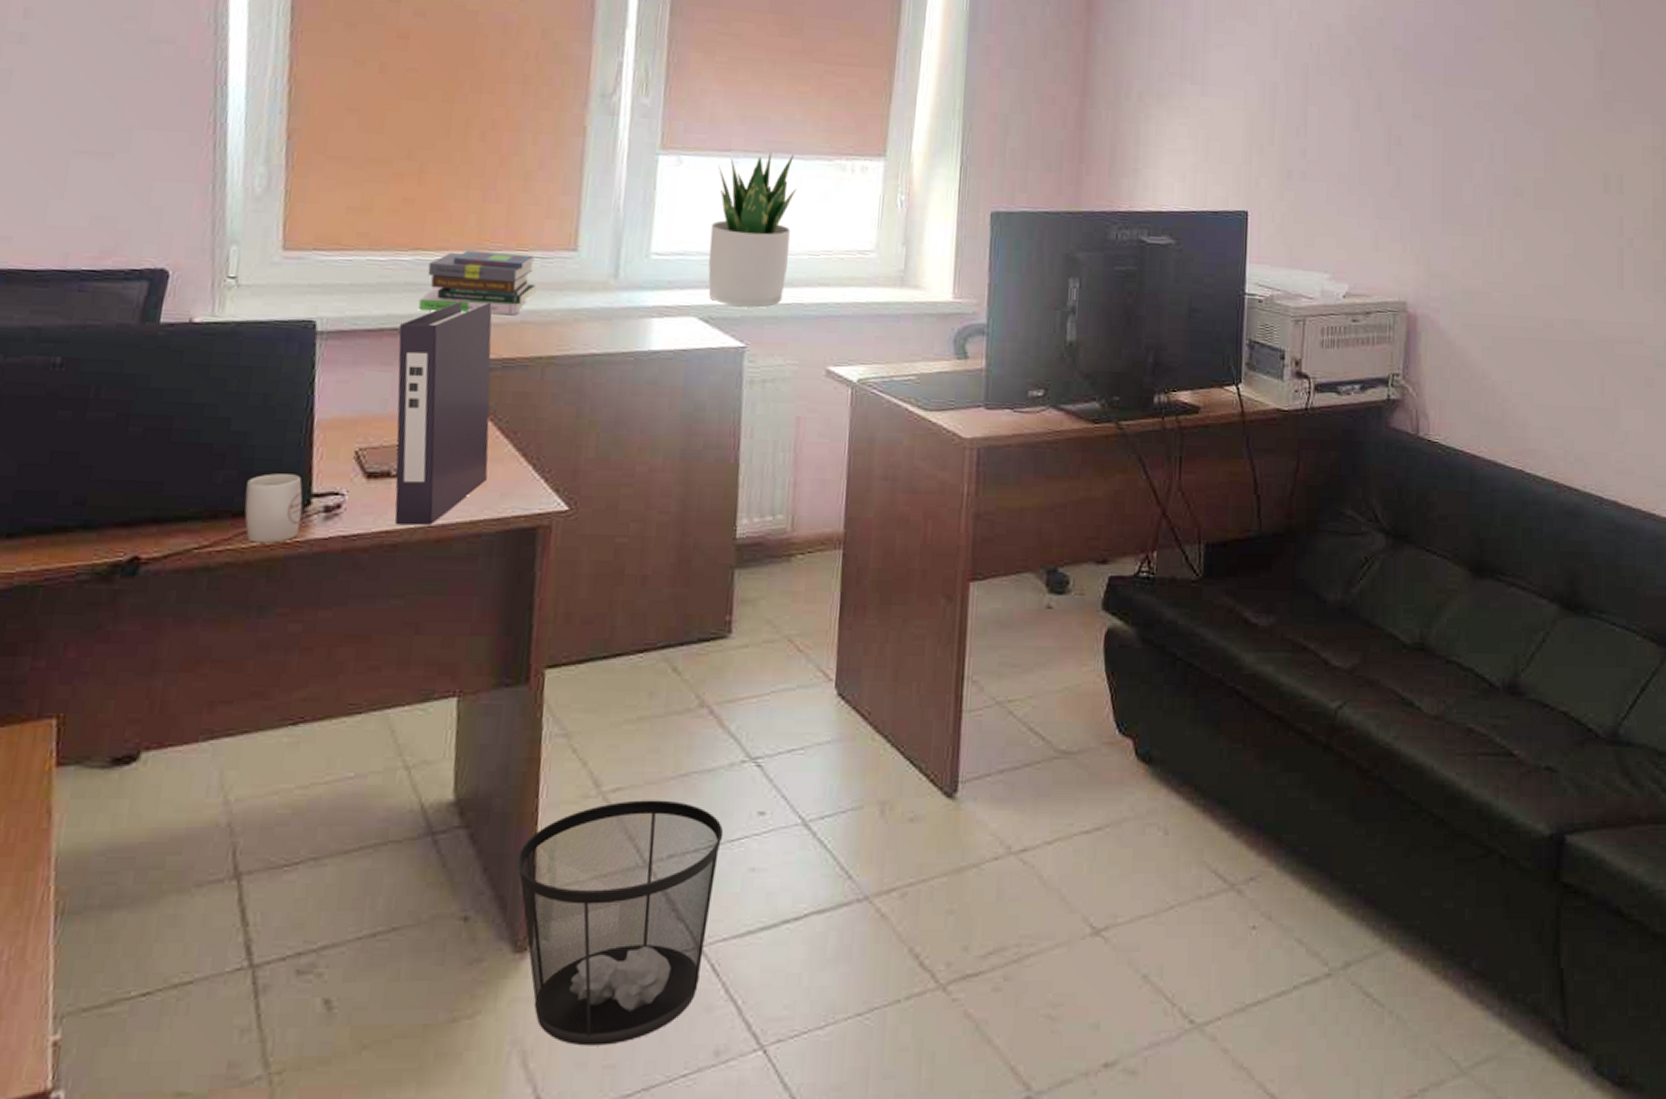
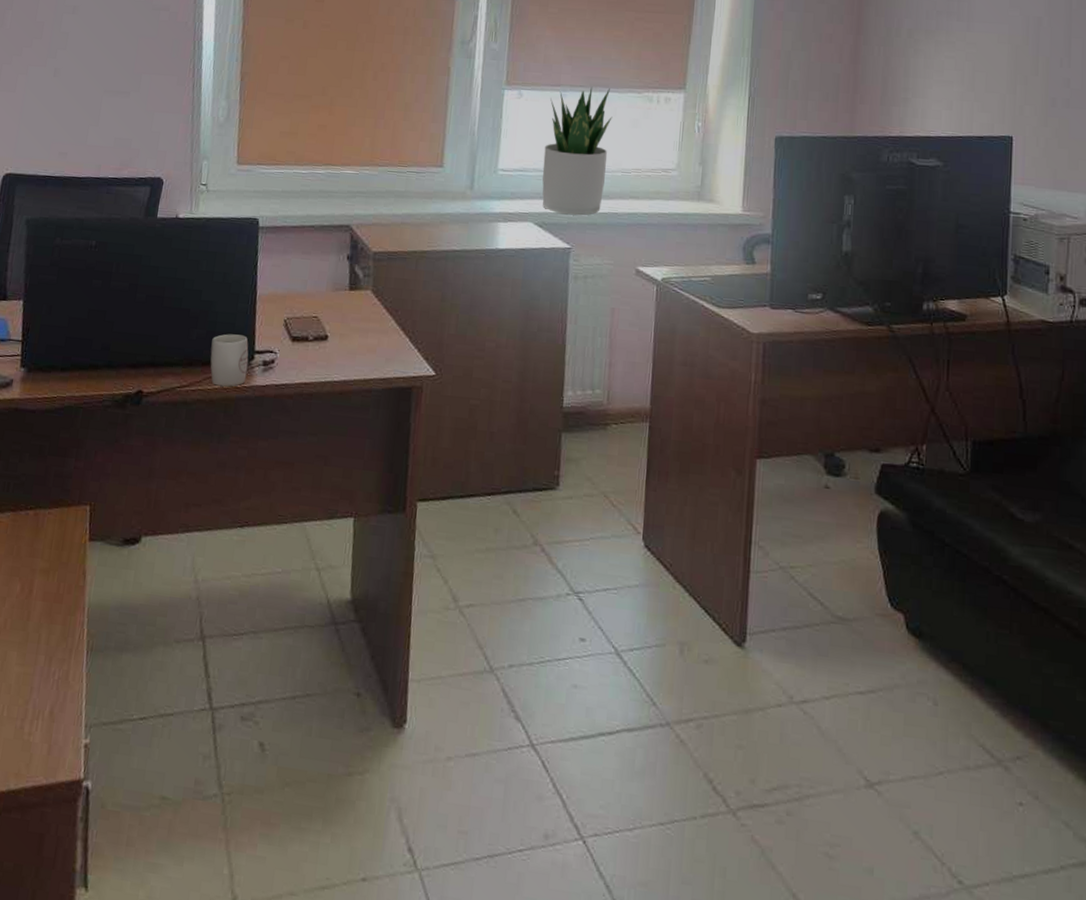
binder: present [394,300,493,526] -> none [311,205,381,381]
books: present [418,250,536,315] -> none [328,165,413,218]
waste bin: present [516,800,724,1046] -> none [395,616,552,815]

